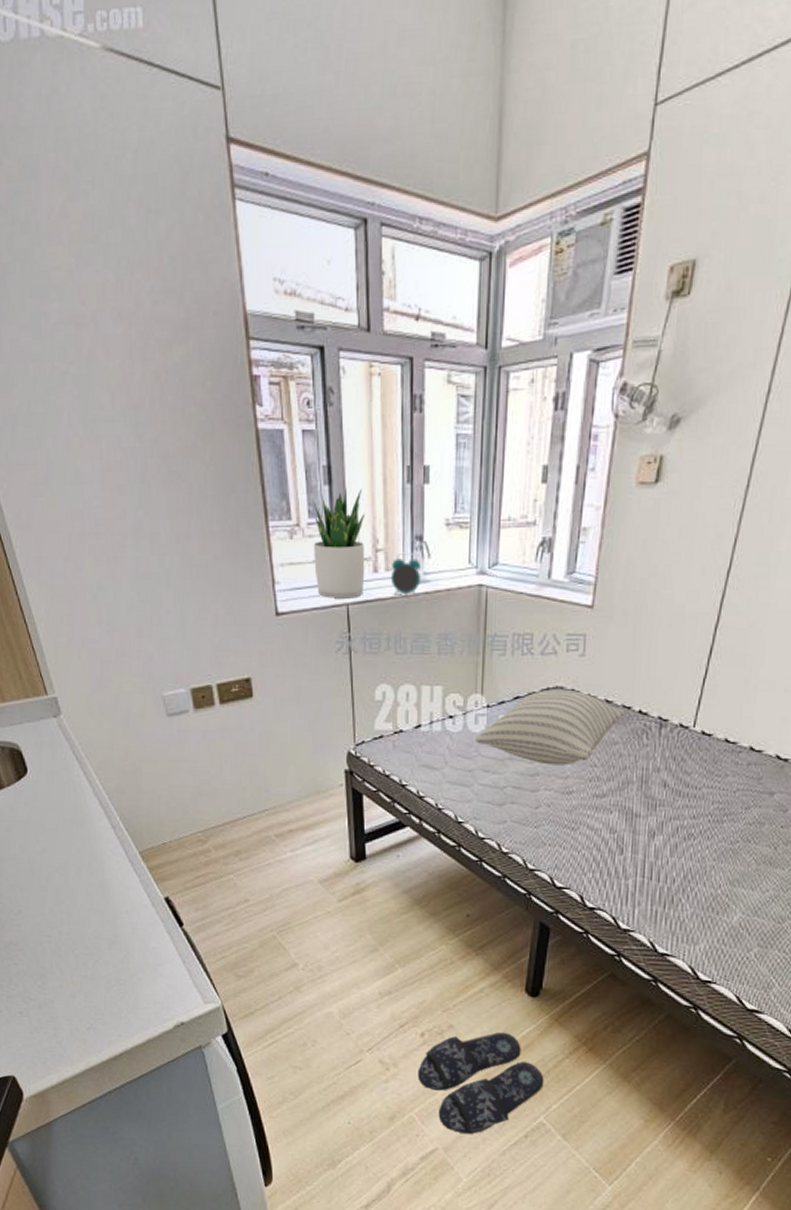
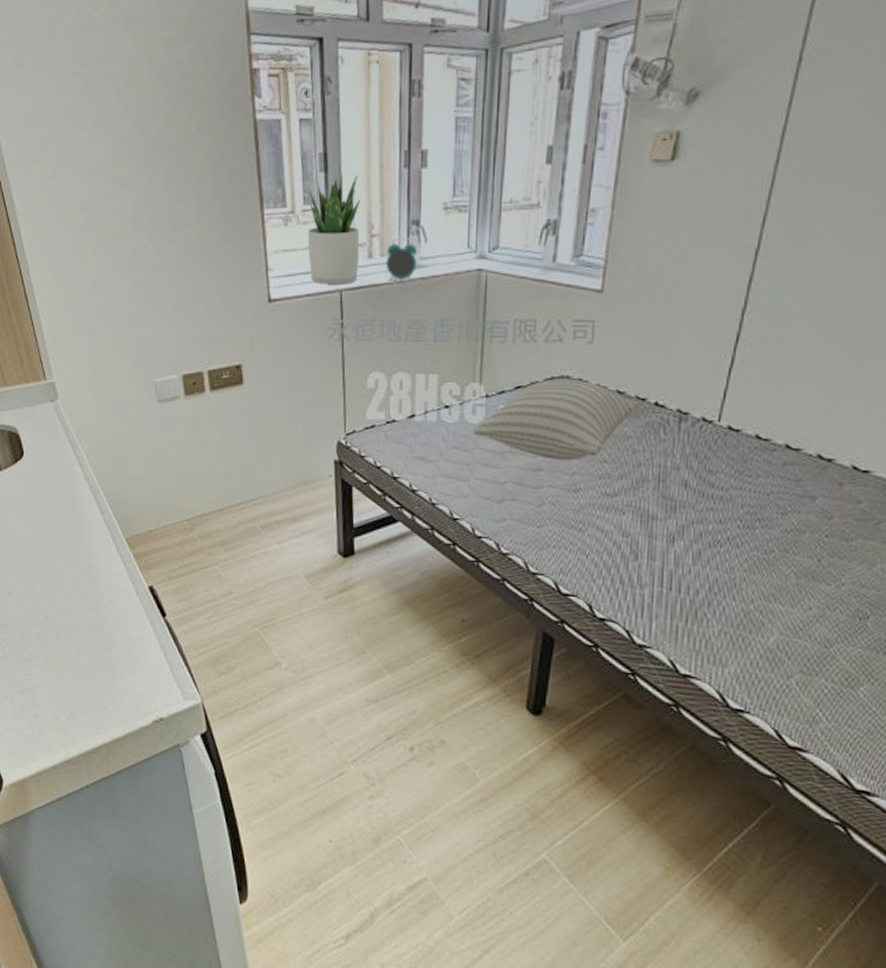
slippers: present [418,1032,544,1134] -> none [406,752,547,866]

